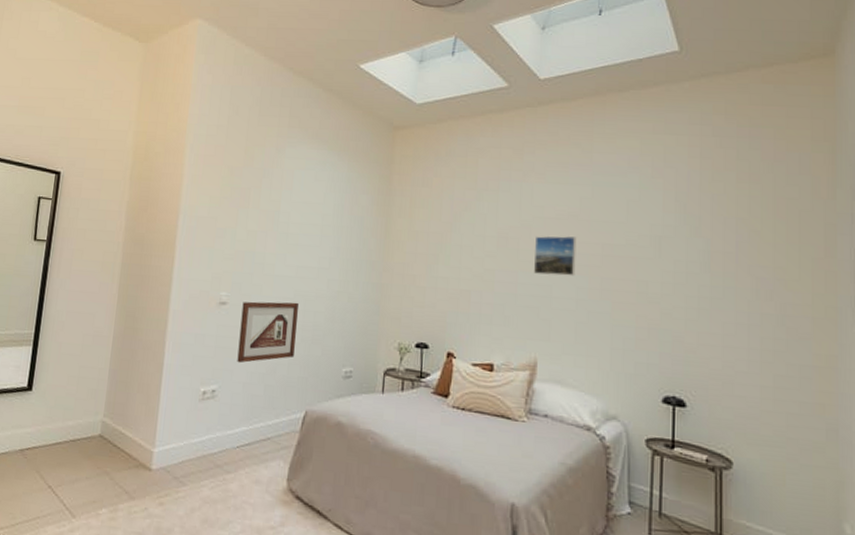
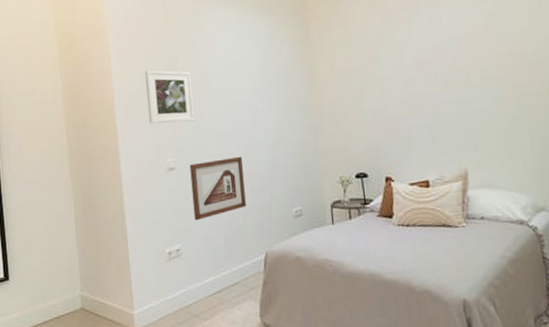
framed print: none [210,196,262,257] -> present [145,70,195,124]
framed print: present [533,236,577,276] -> none [450,51,491,92]

